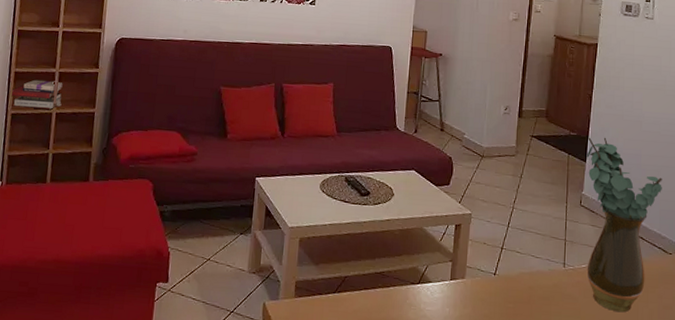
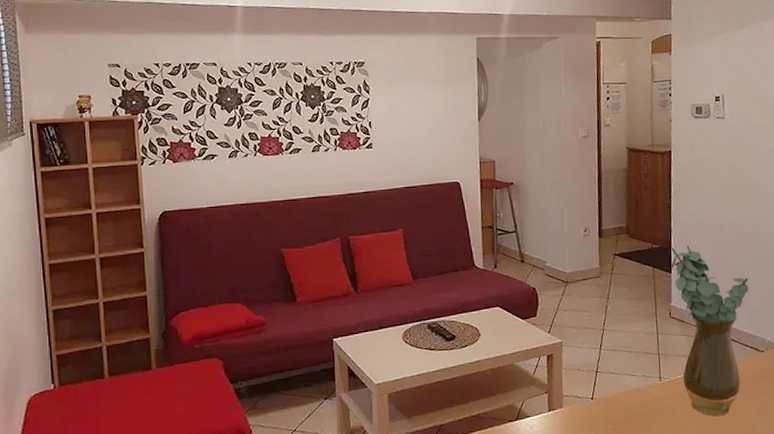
books: present [9,79,63,111] -> none [47,268,108,302]

